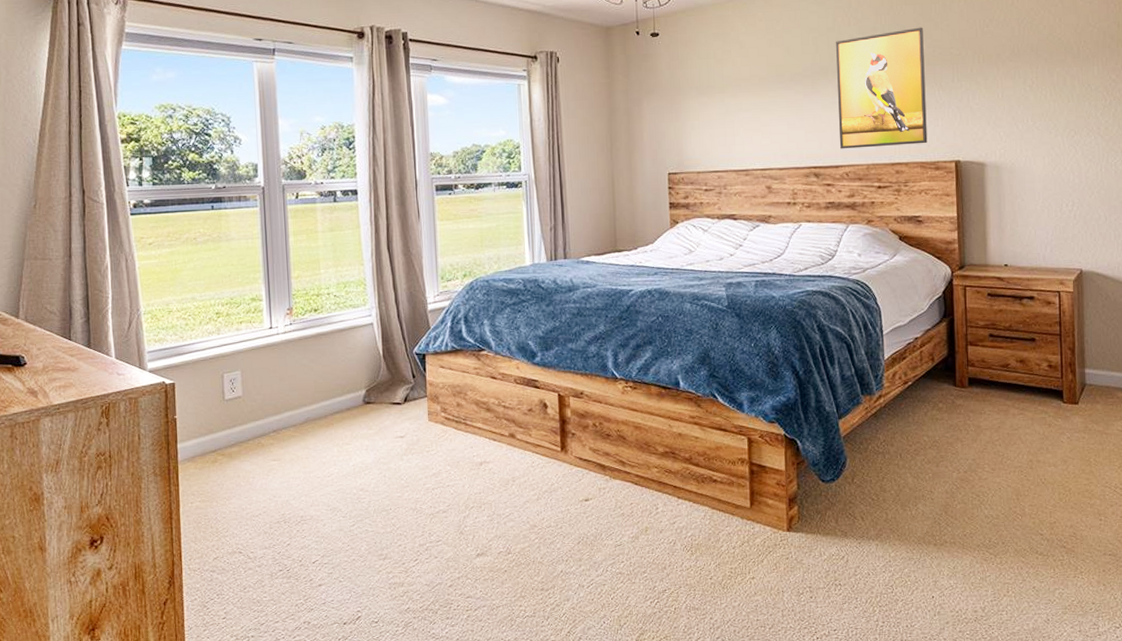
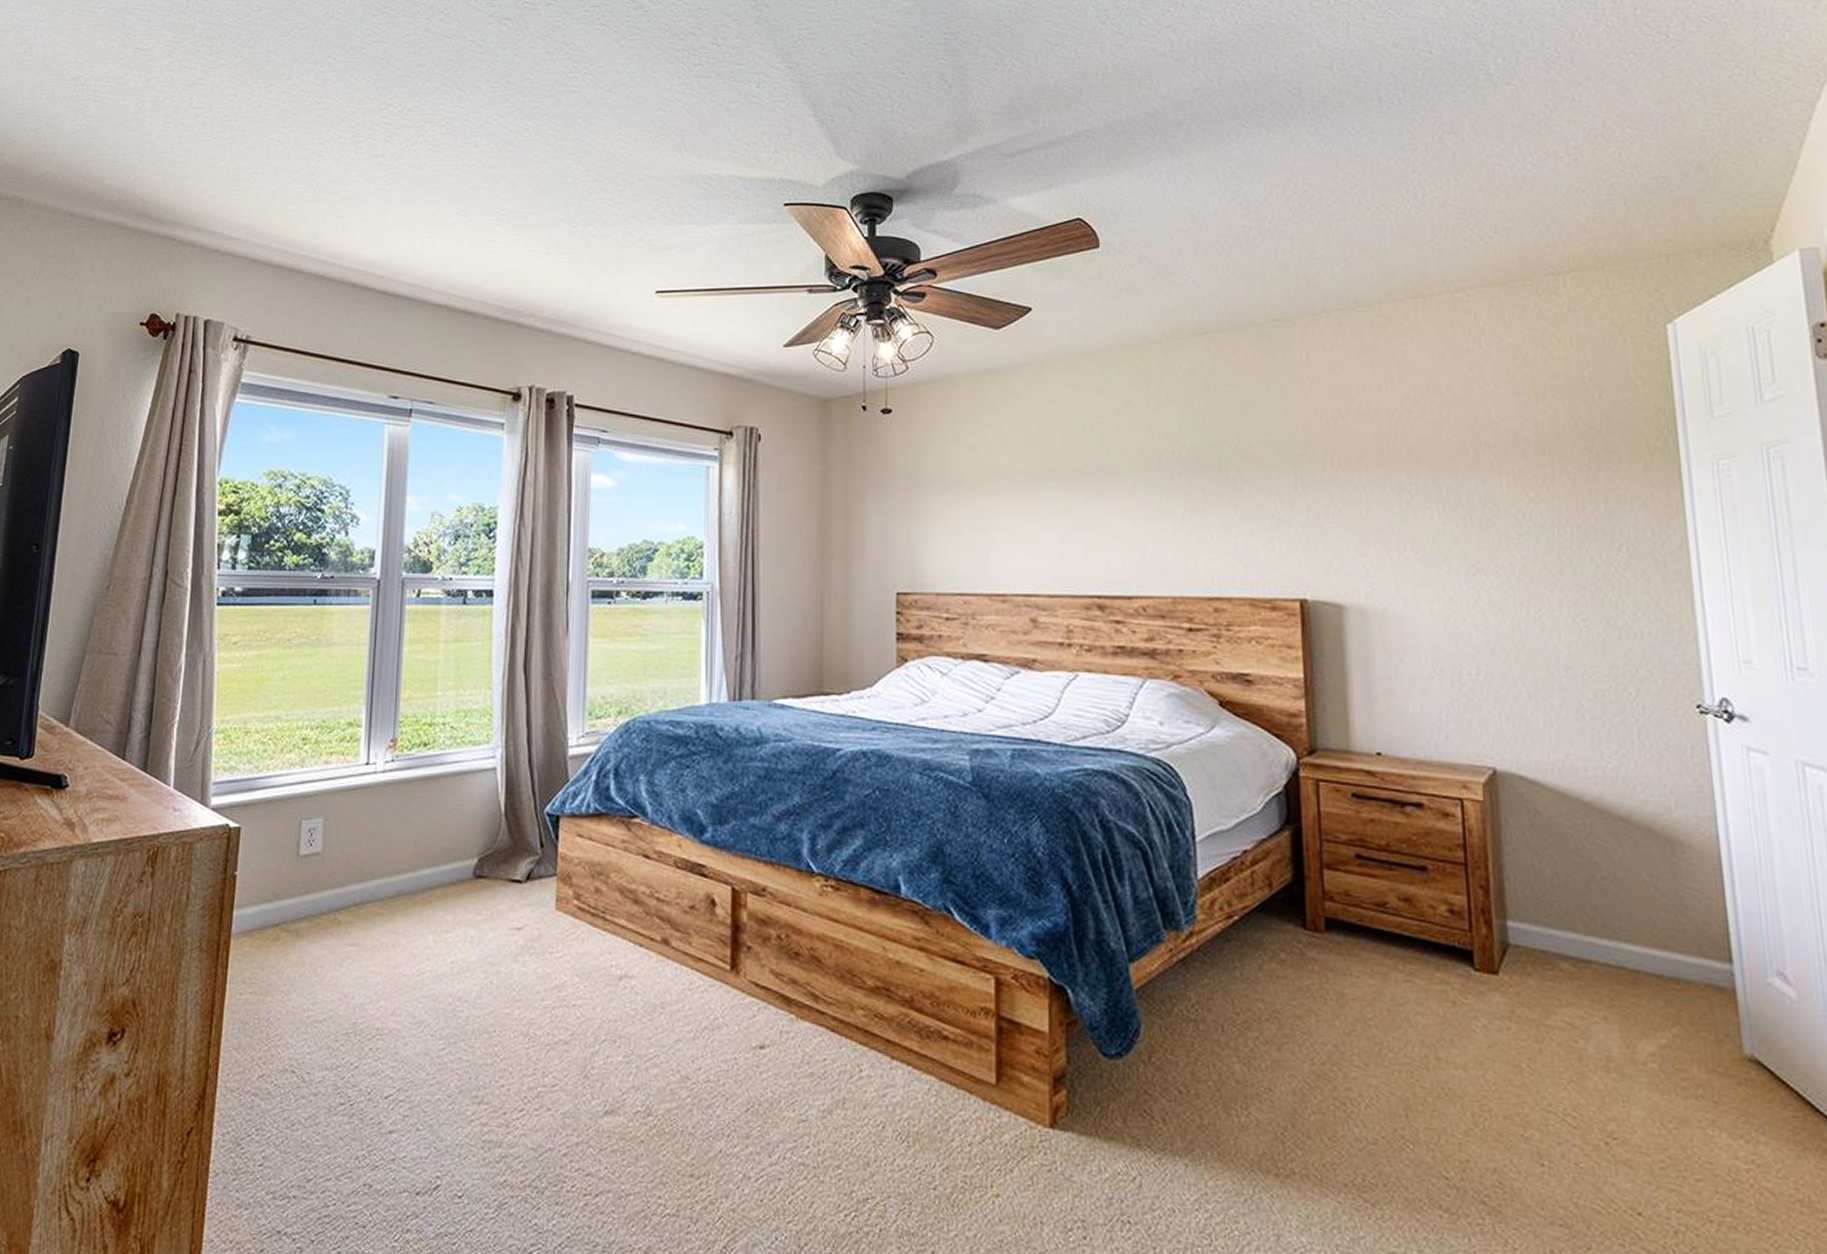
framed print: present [836,27,928,149] -> none [1130,415,1260,574]

